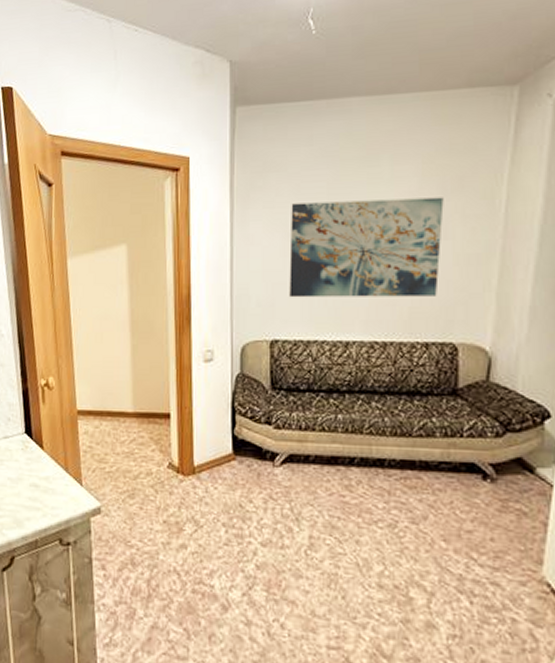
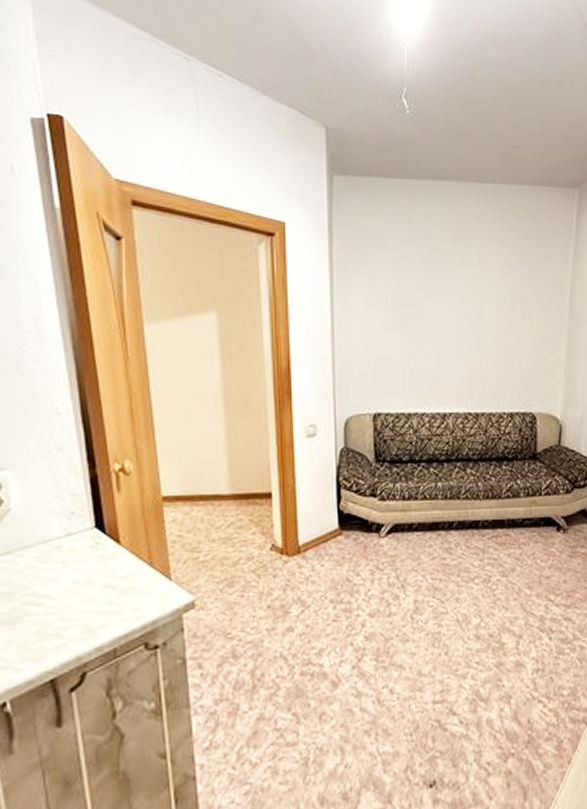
wall art: present [289,197,444,298] -> none [390,279,523,371]

